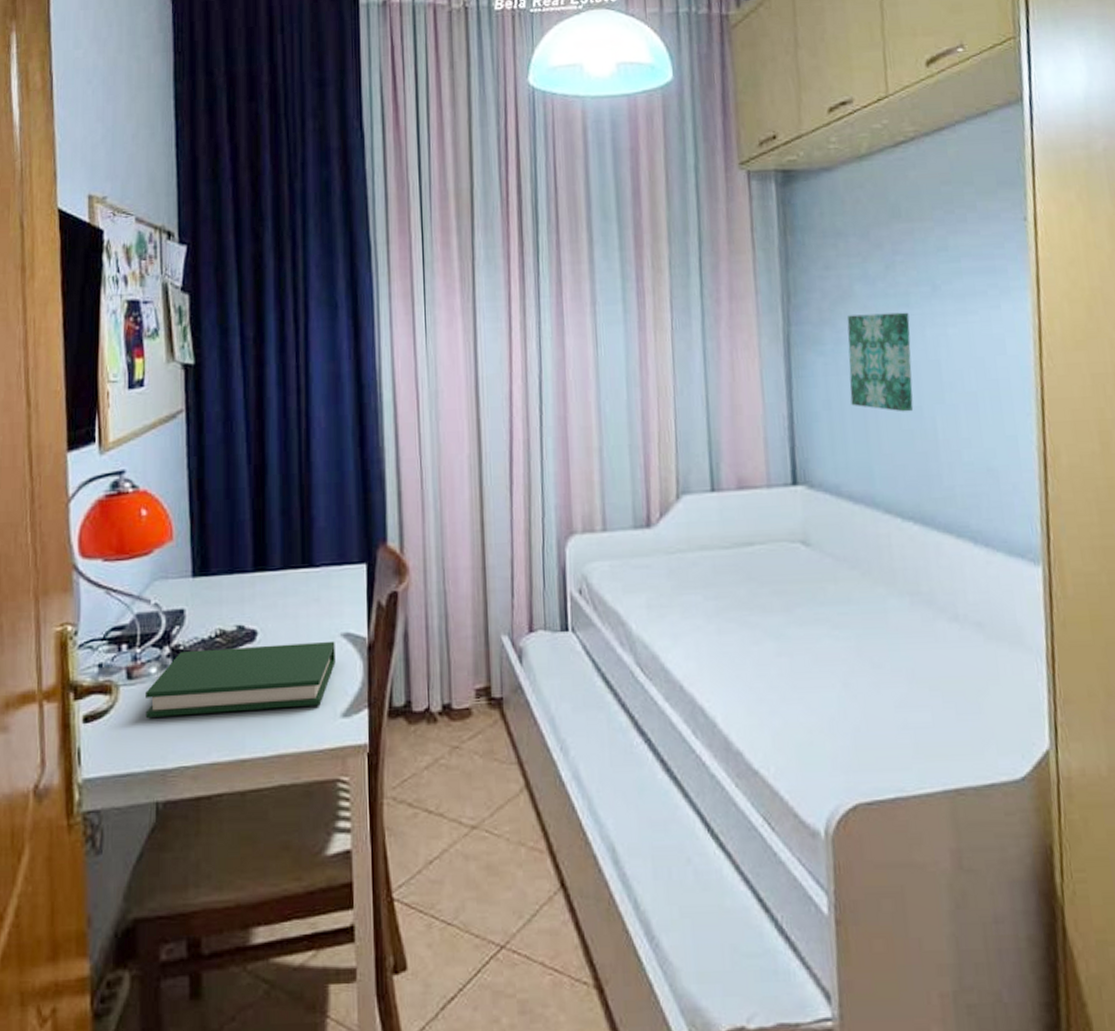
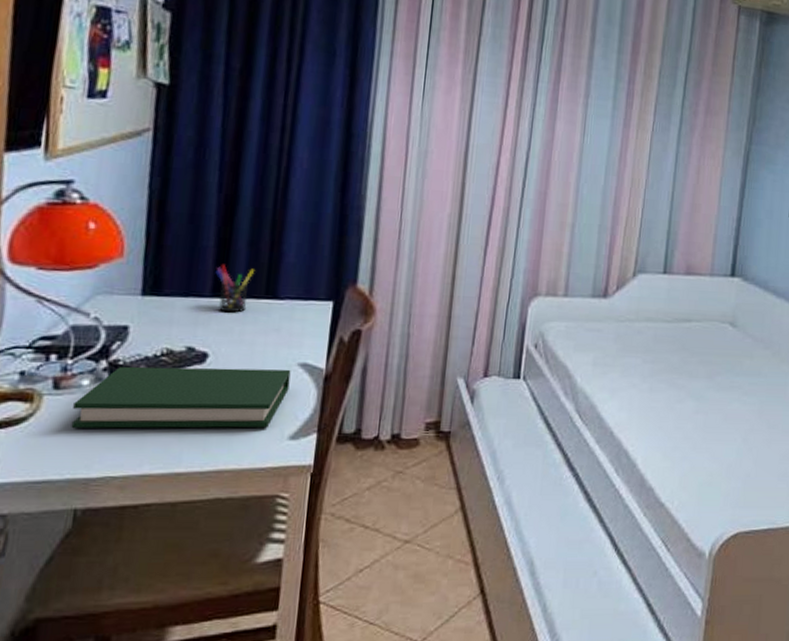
pen holder: none [254,536,290,586] -> present [215,264,255,313]

